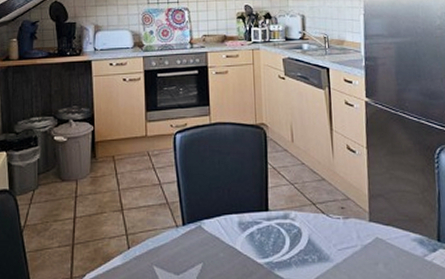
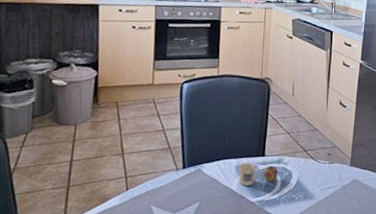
mug: none [241,219,286,246] -> present [238,163,279,187]

